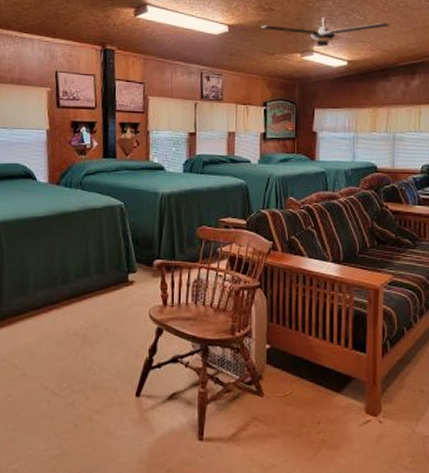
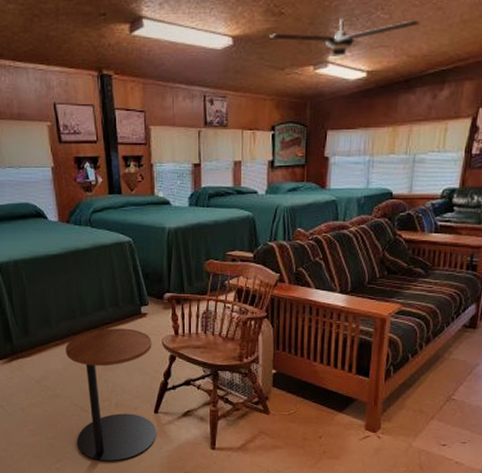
side table: none [40,297,138,459] -> present [65,328,157,462]

